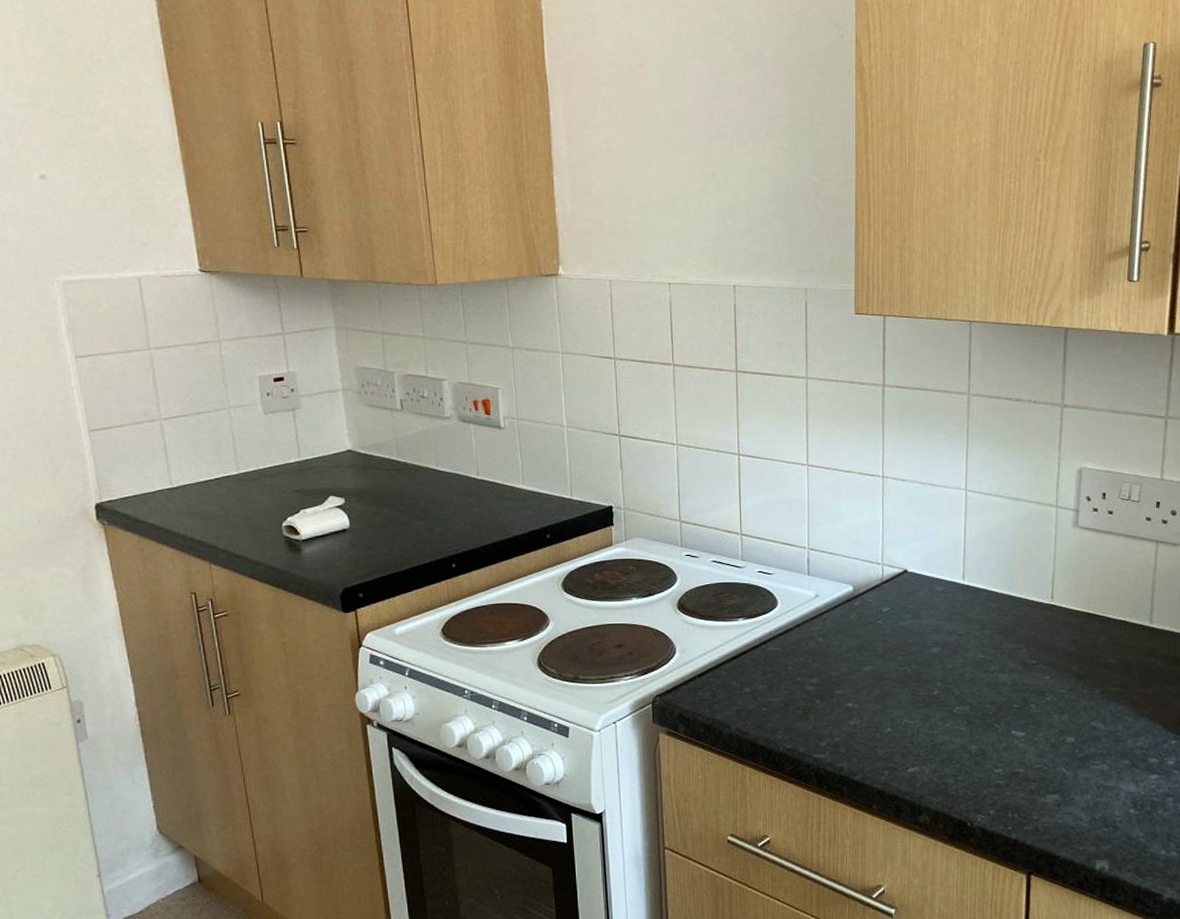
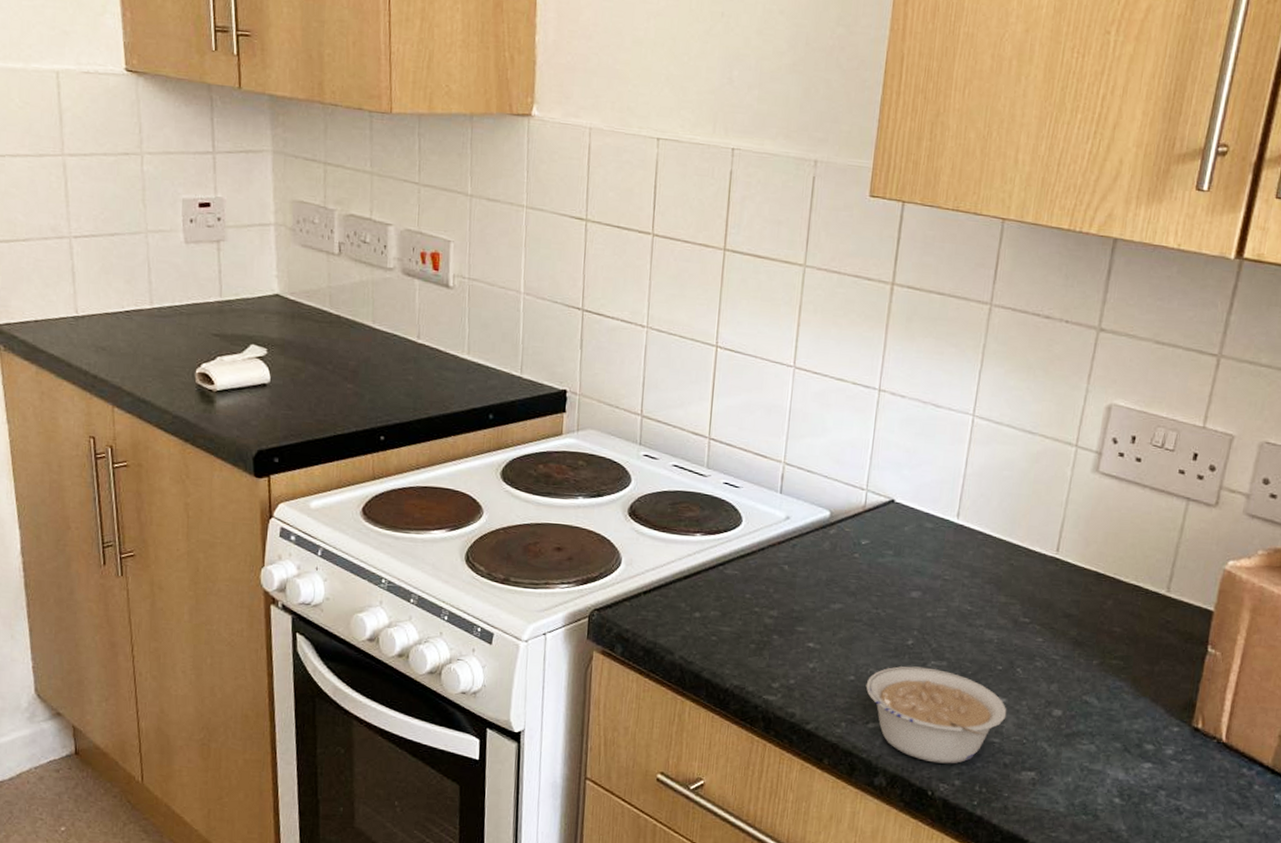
legume: none [902,713,1027,797] -> present [865,666,1007,764]

